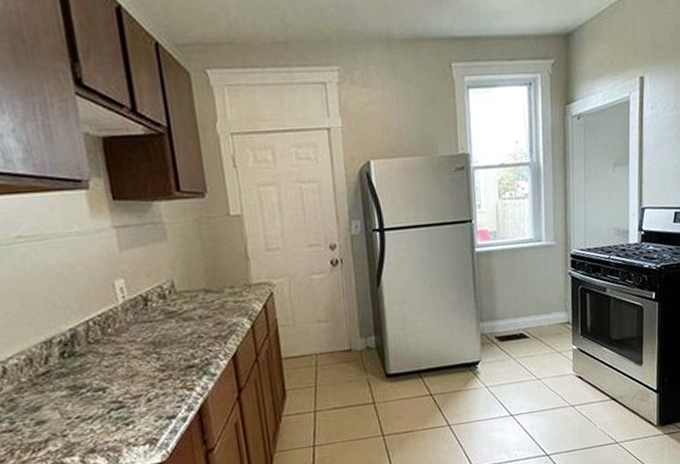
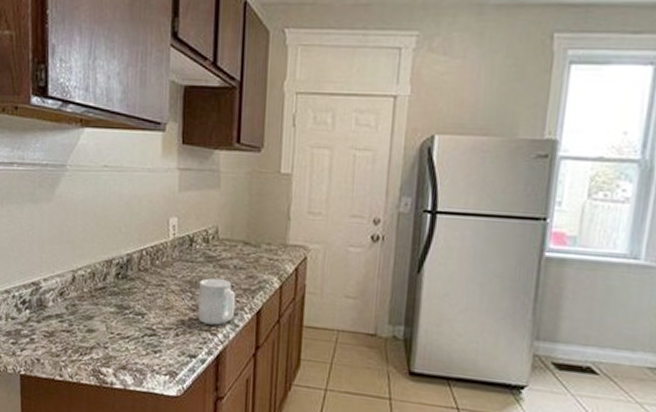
mug: none [164,331,210,382] -> present [198,278,236,326]

